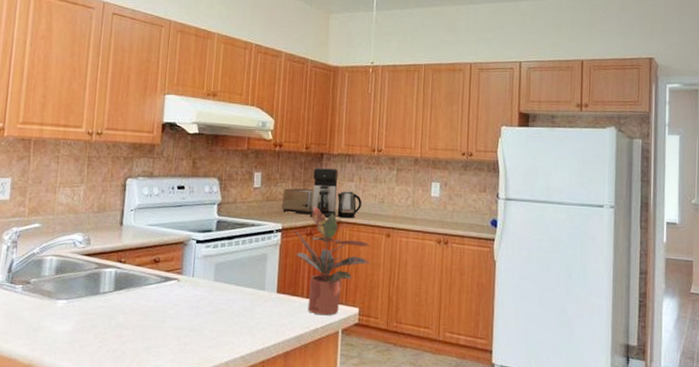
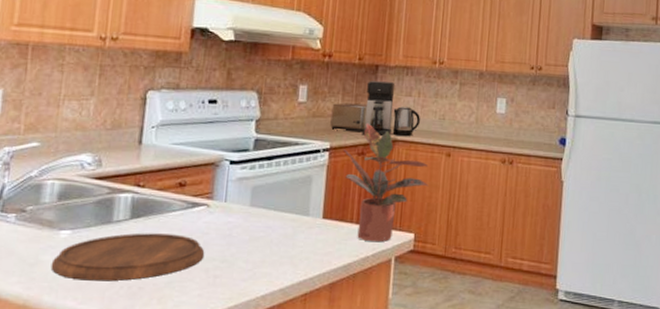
cutting board: none [50,303,176,346] -> present [51,233,205,281]

